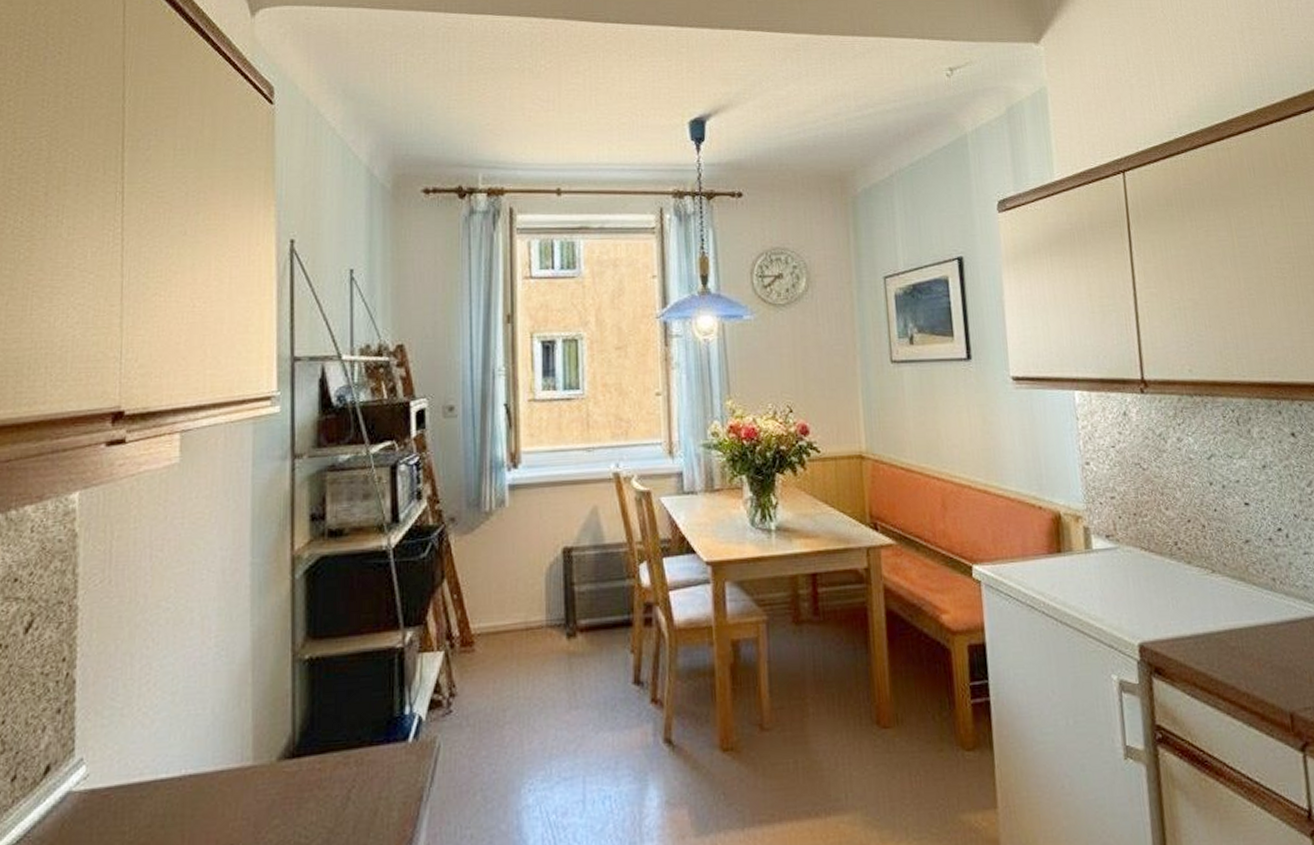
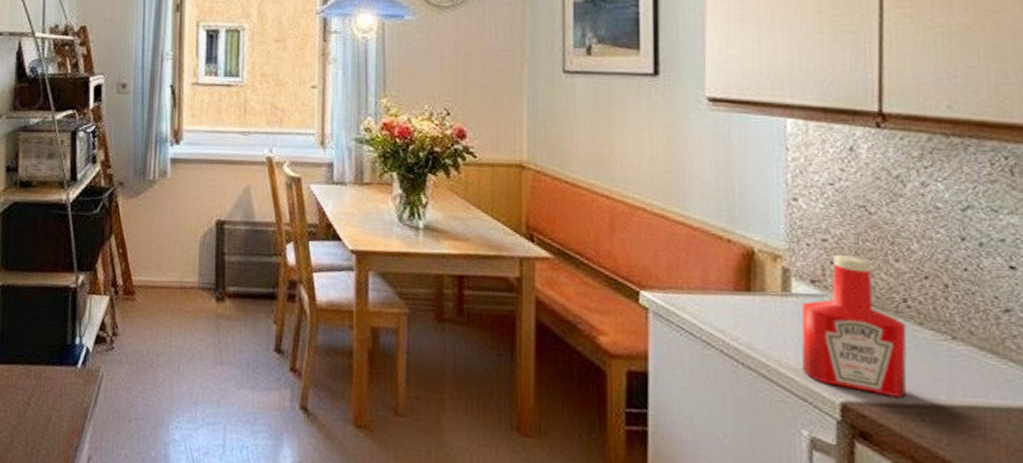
ketchup bottle: none [1101,508,1185,632] -> present [801,254,907,398]

